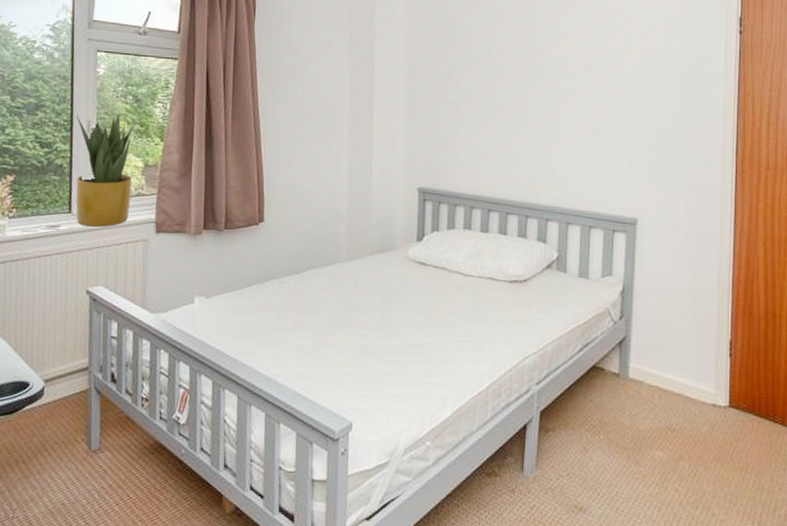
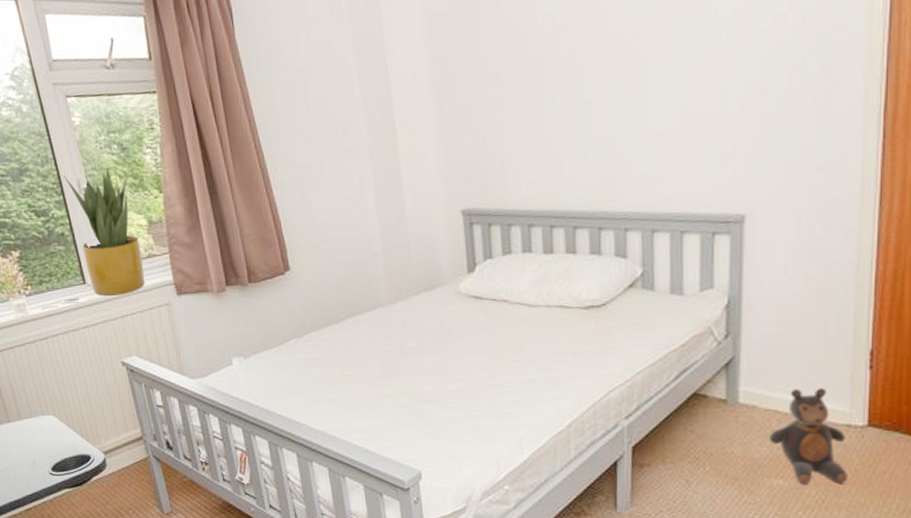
teddy bear: none [651,369,715,459] -> present [768,387,849,484]

